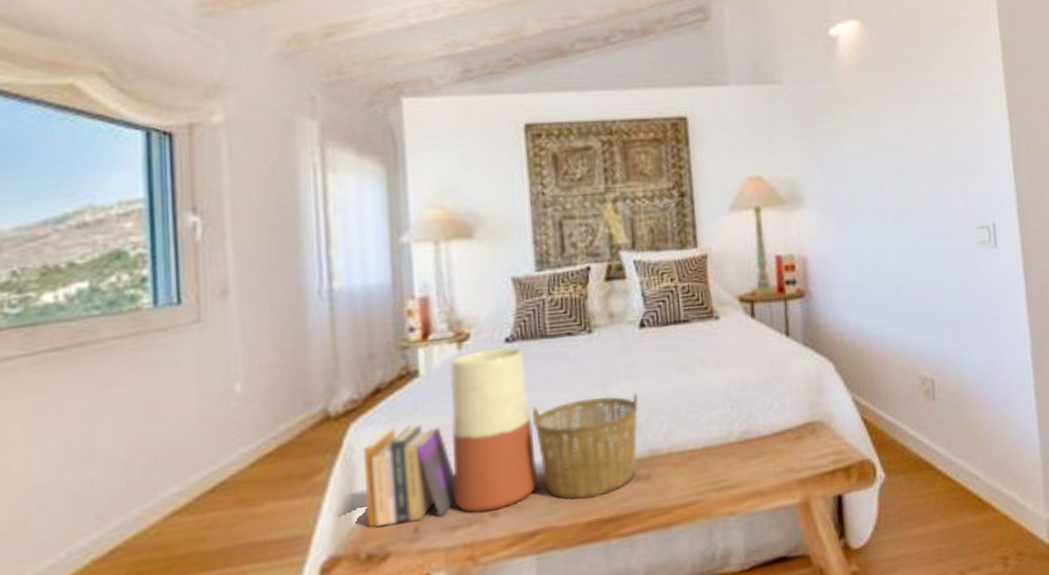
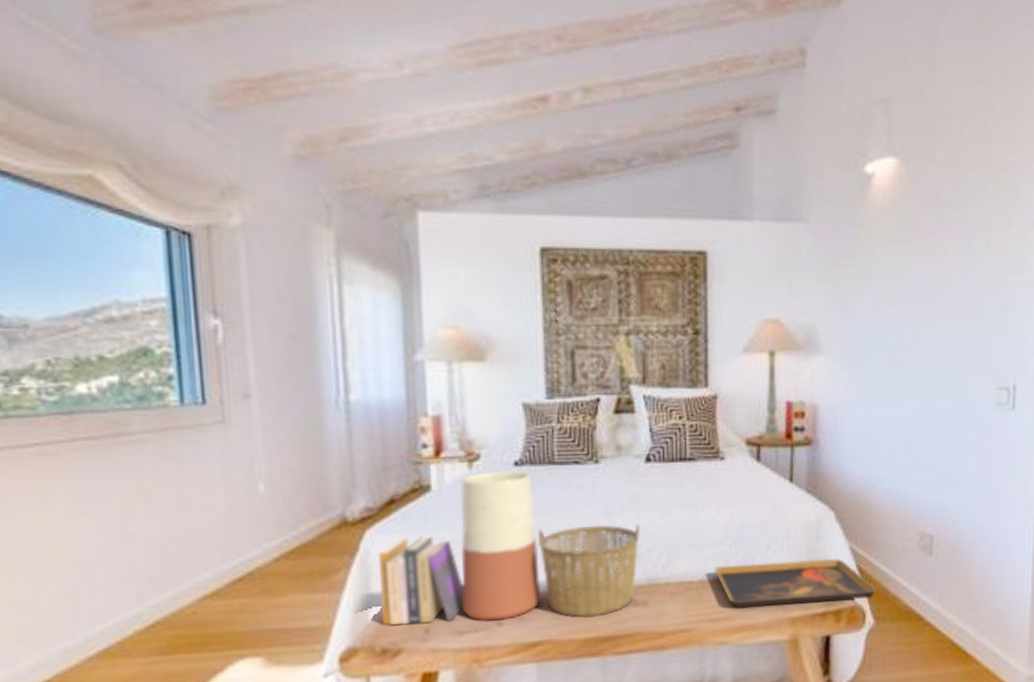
decorative tray: none [717,411,884,475] -> present [714,558,876,609]

